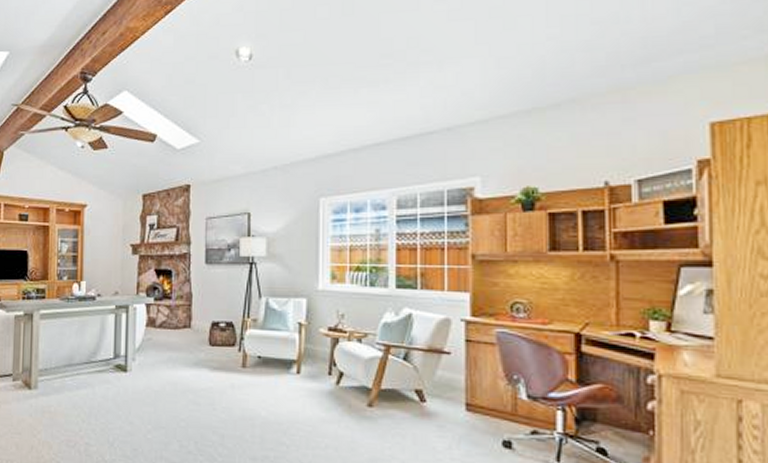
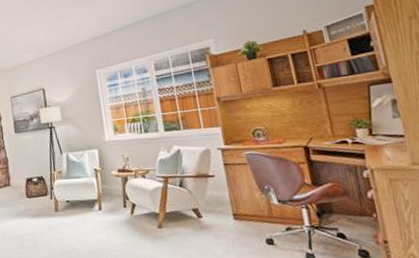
books: none [621,219,694,250] -> present [322,51,376,79]

